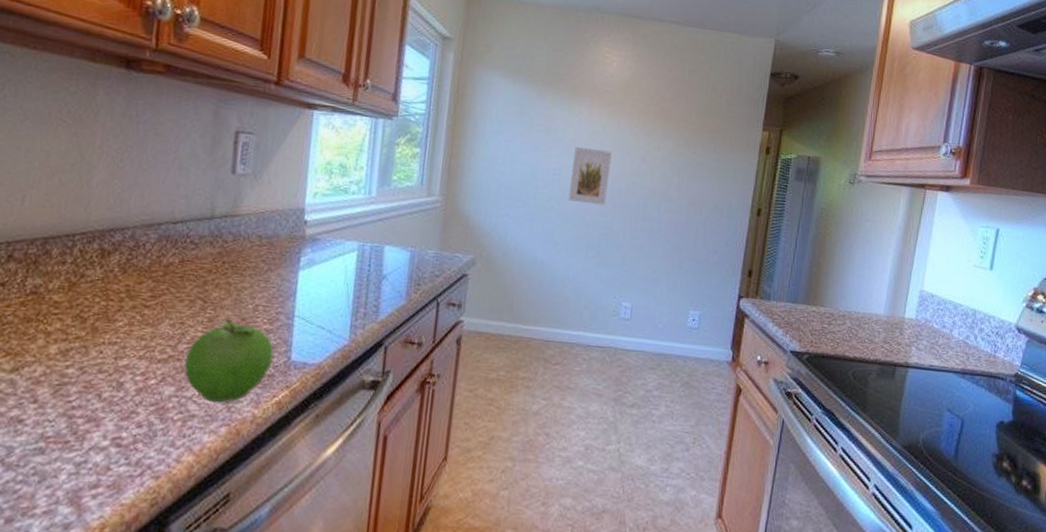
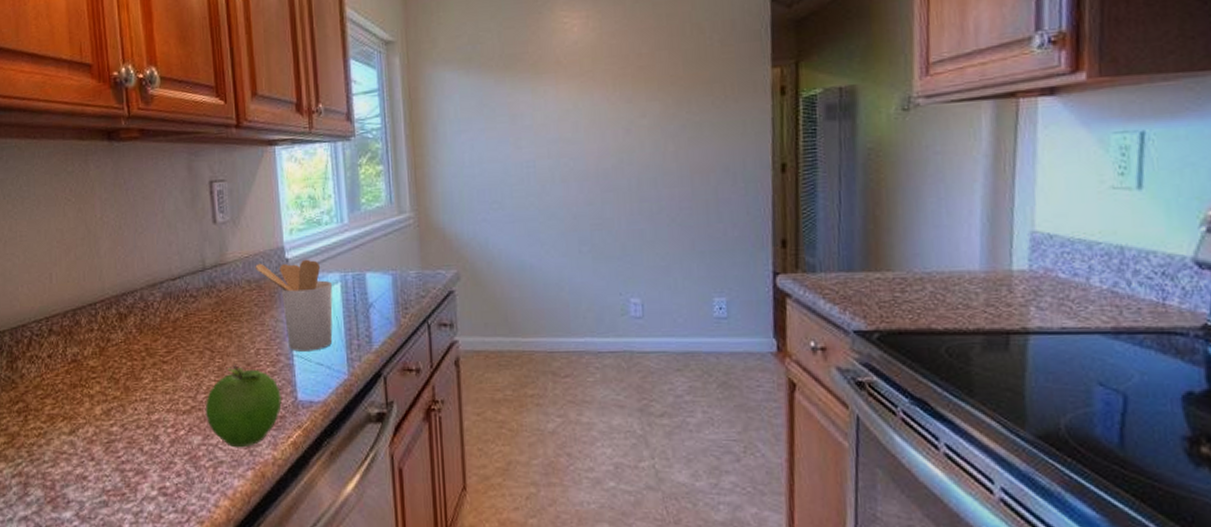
utensil holder: none [269,220,348,314] -> present [255,259,333,352]
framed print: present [568,146,612,206] -> none [546,129,592,194]

